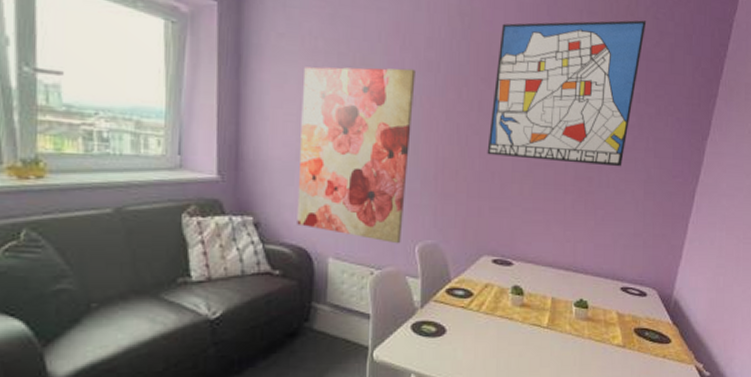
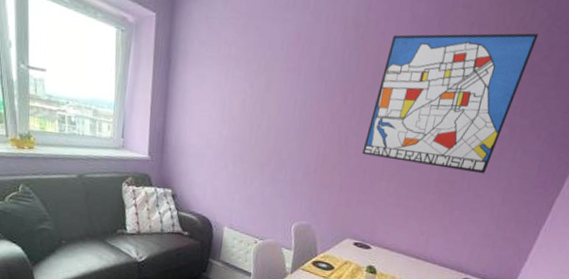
wall art: present [297,67,416,244] -> none [203,71,310,222]

